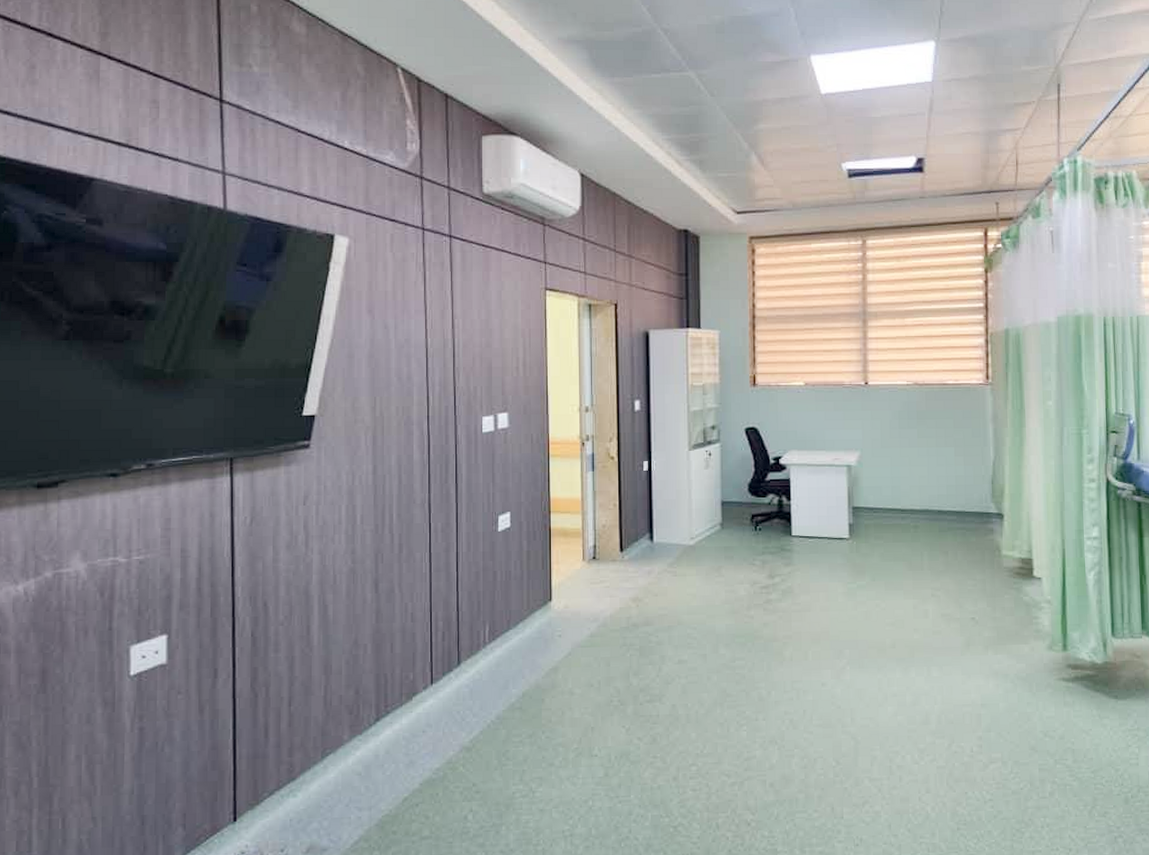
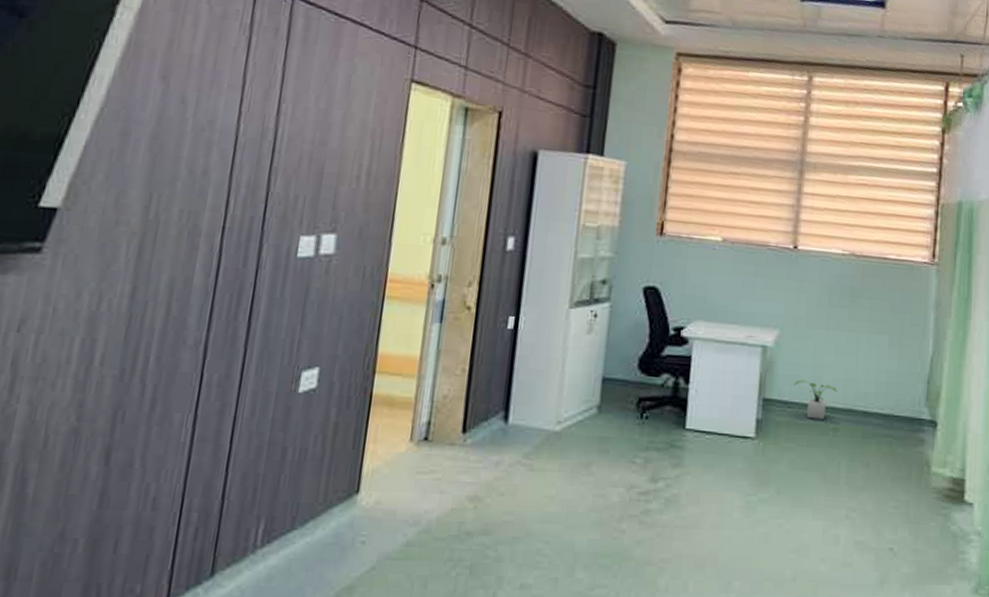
potted plant: none [877,489,914,520] -> present [795,380,838,420]

